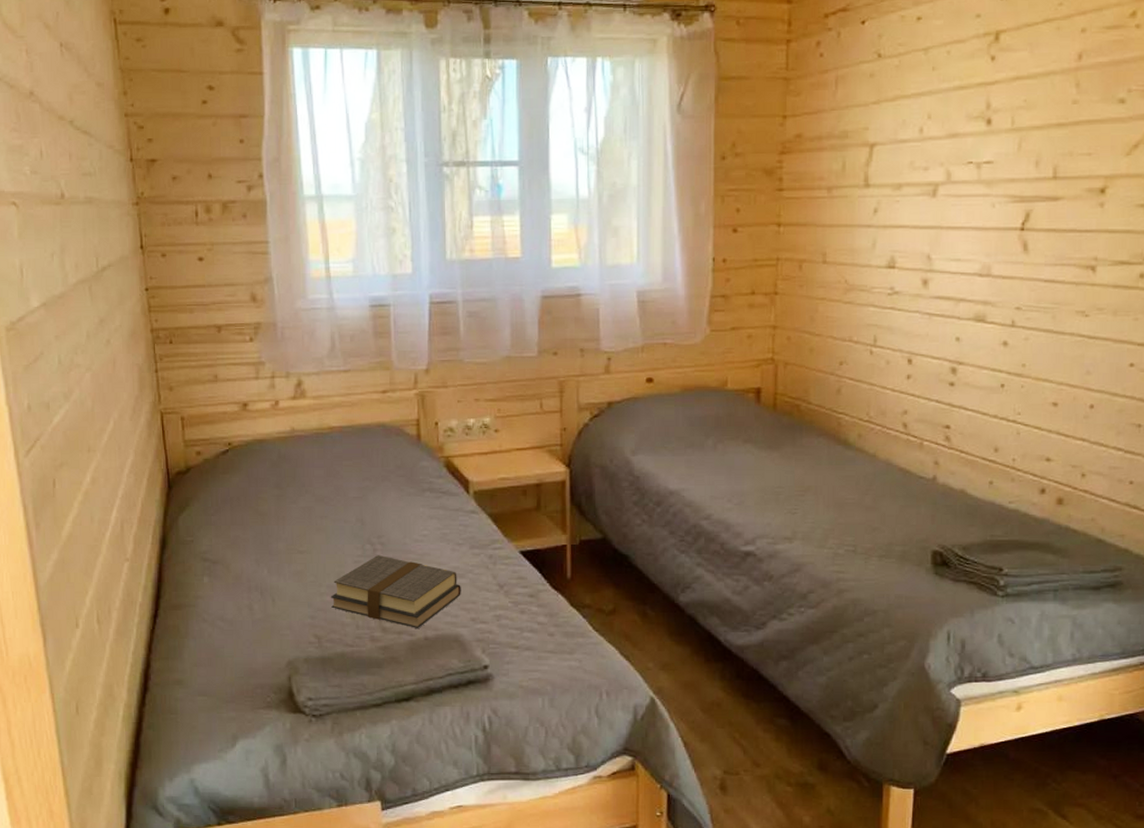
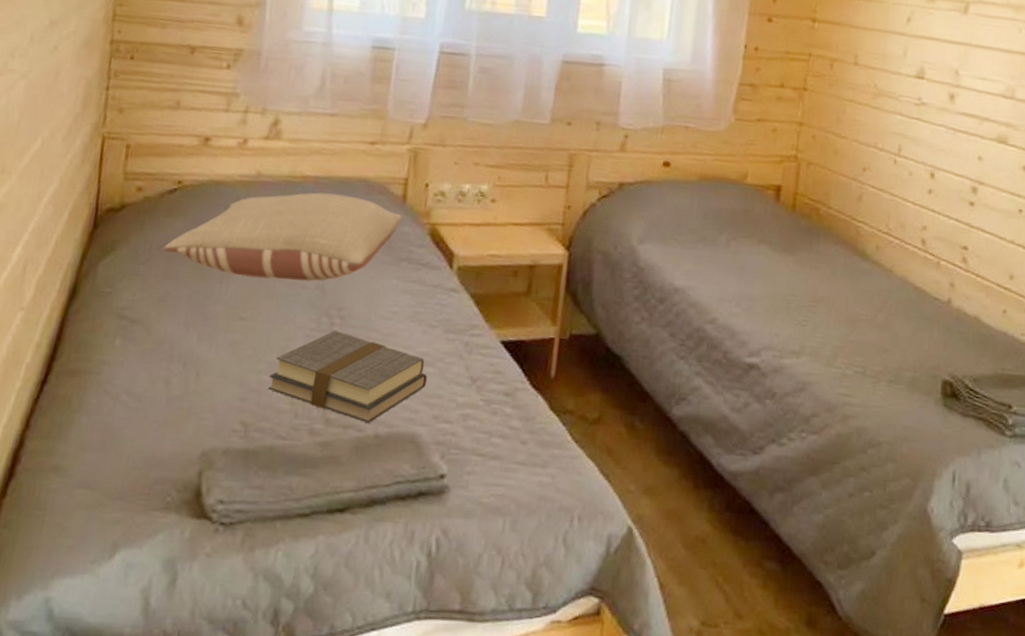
pillow: none [226,440,419,517] -> present [162,192,402,281]

